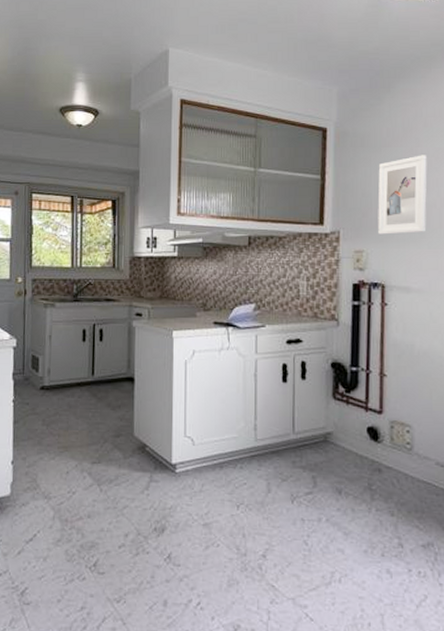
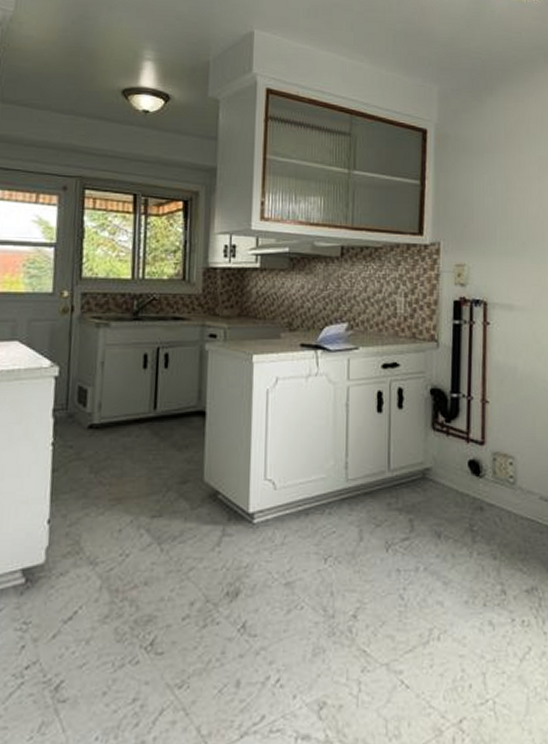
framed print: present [378,155,427,235] -> none [480,163,530,247]

